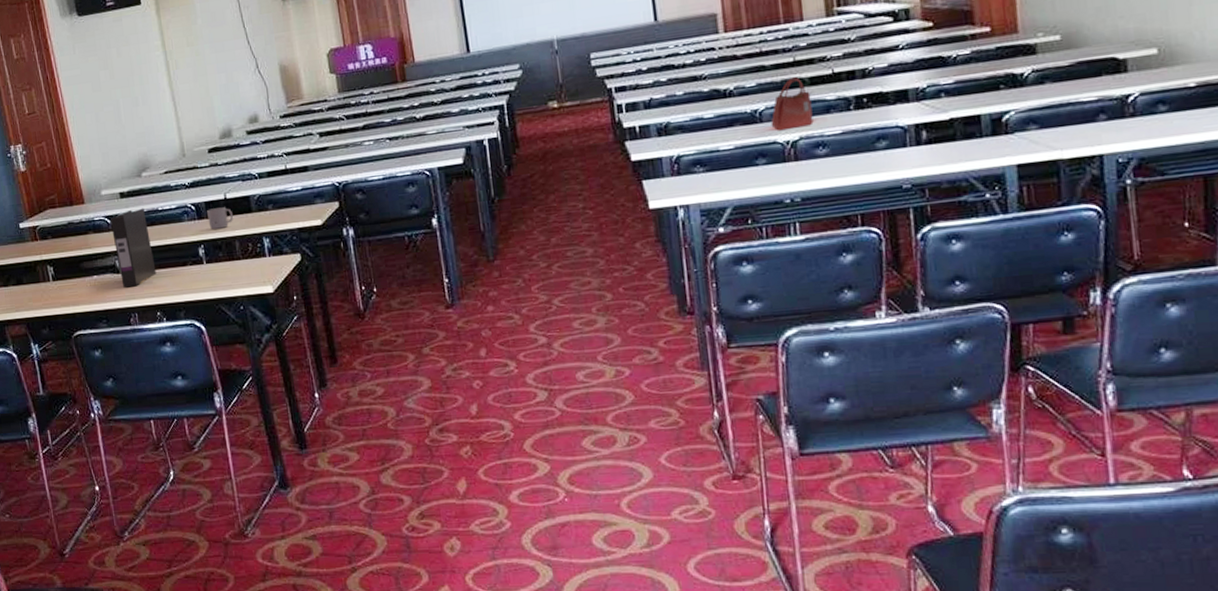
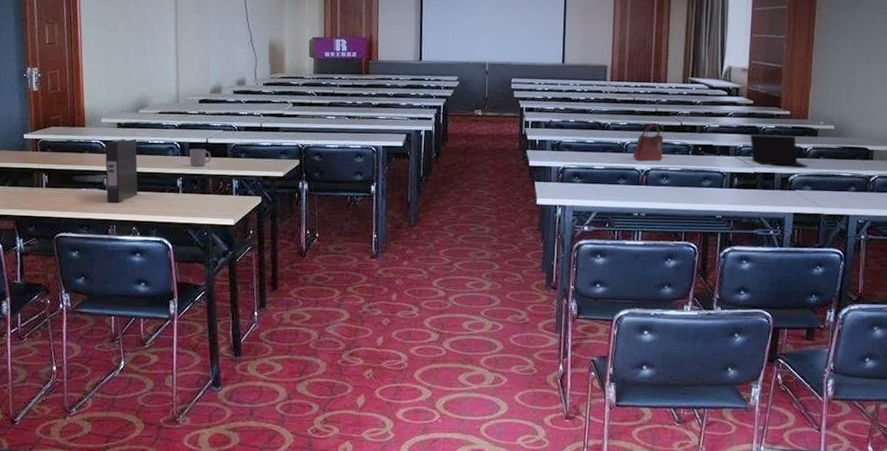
laptop: none [934,59,1029,108] -> present [749,134,808,168]

